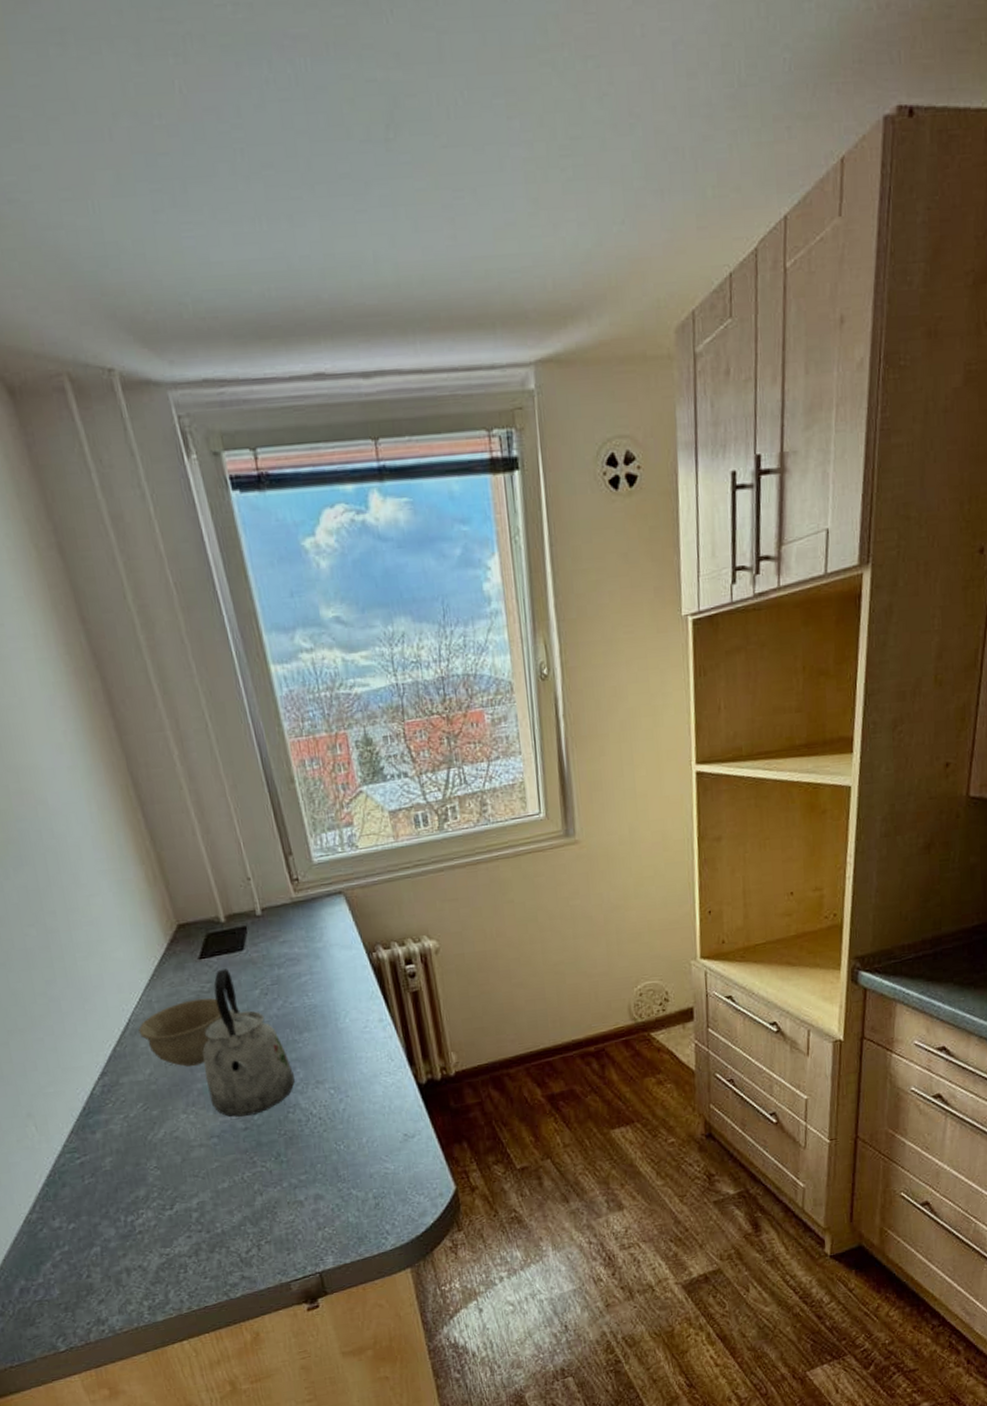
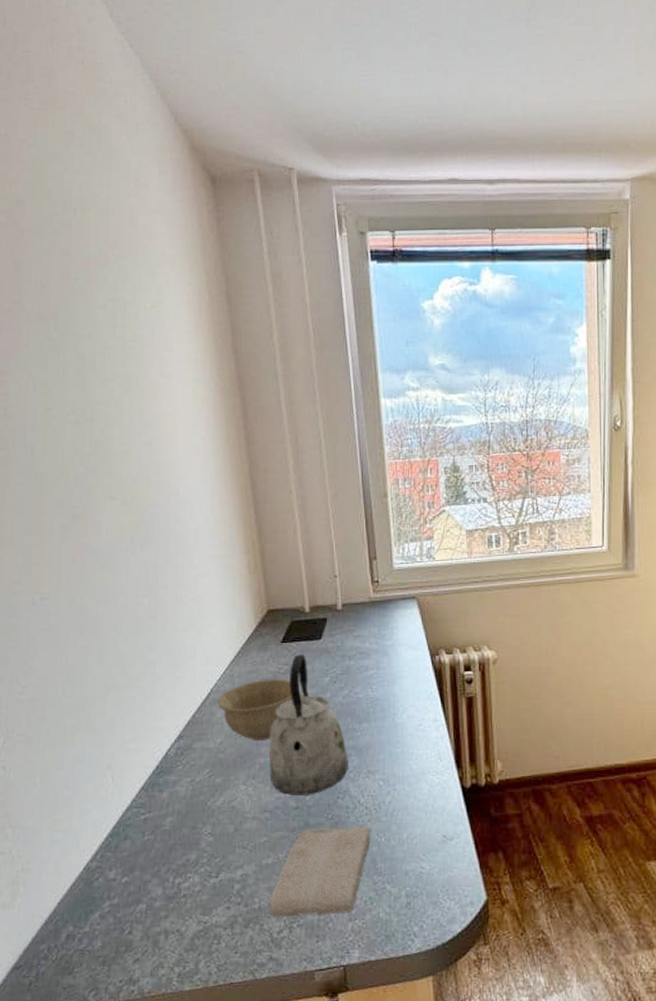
washcloth: none [232,1135,330,1239] -> present [269,825,371,918]

